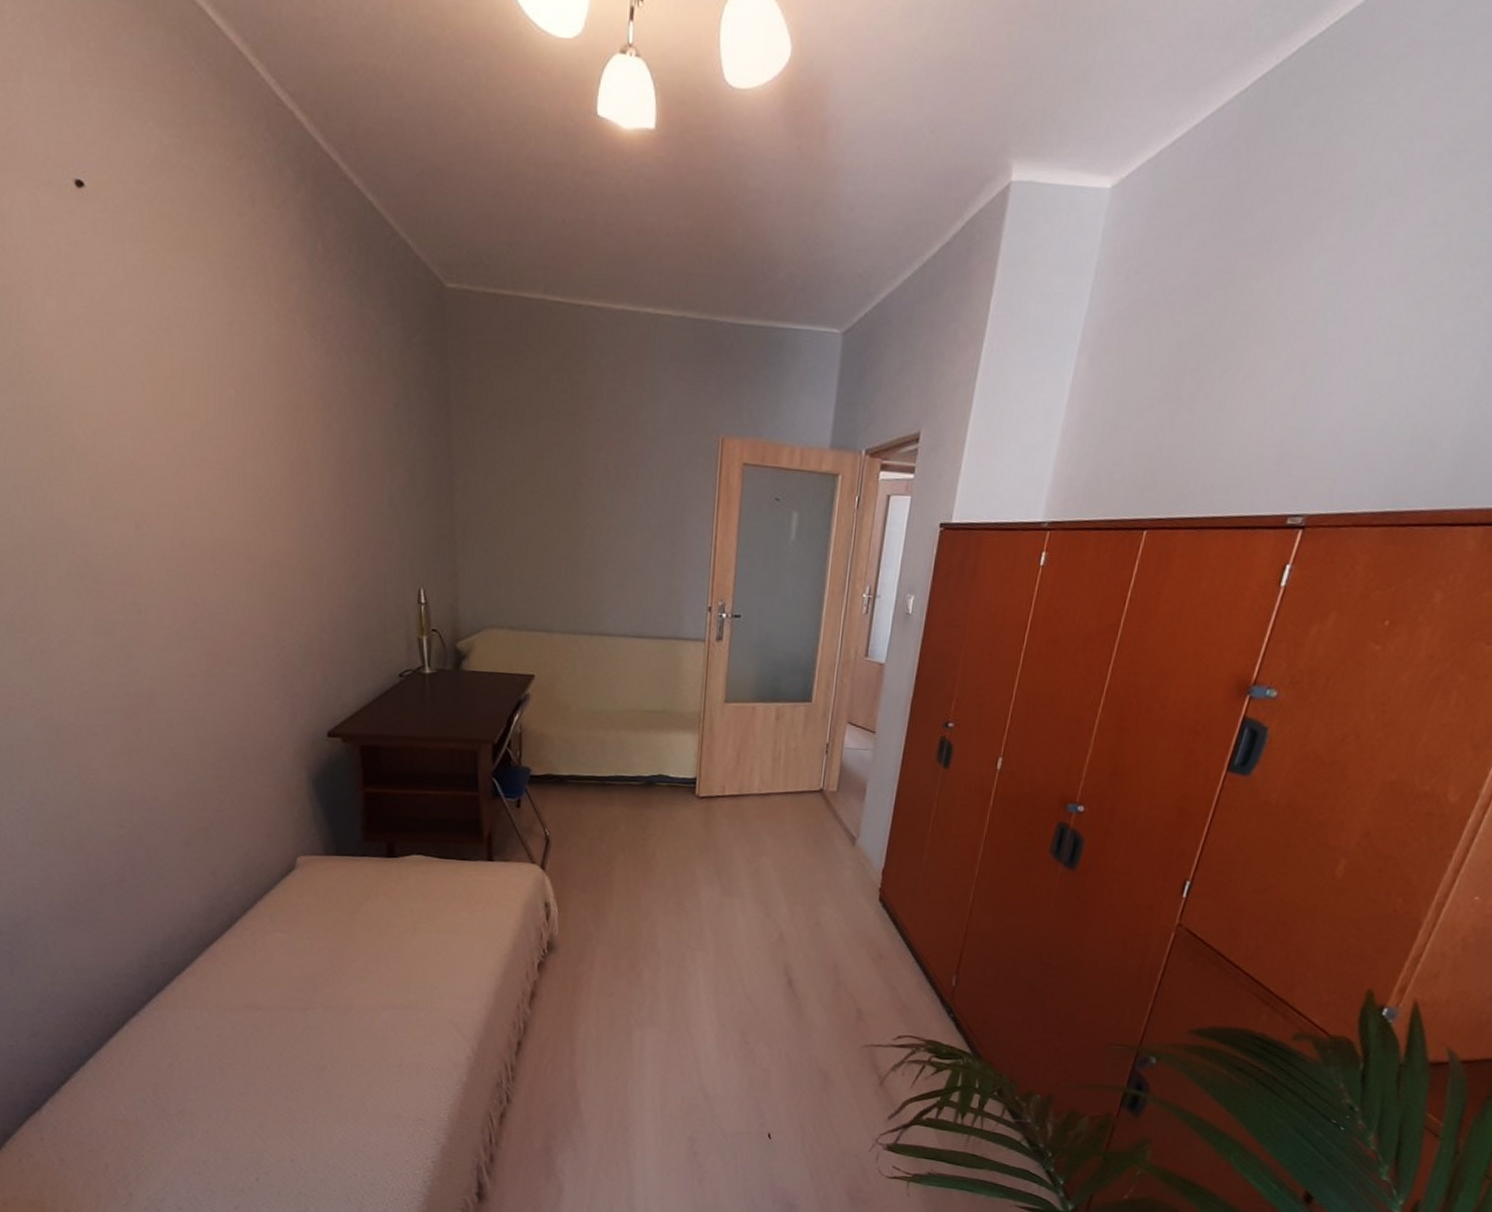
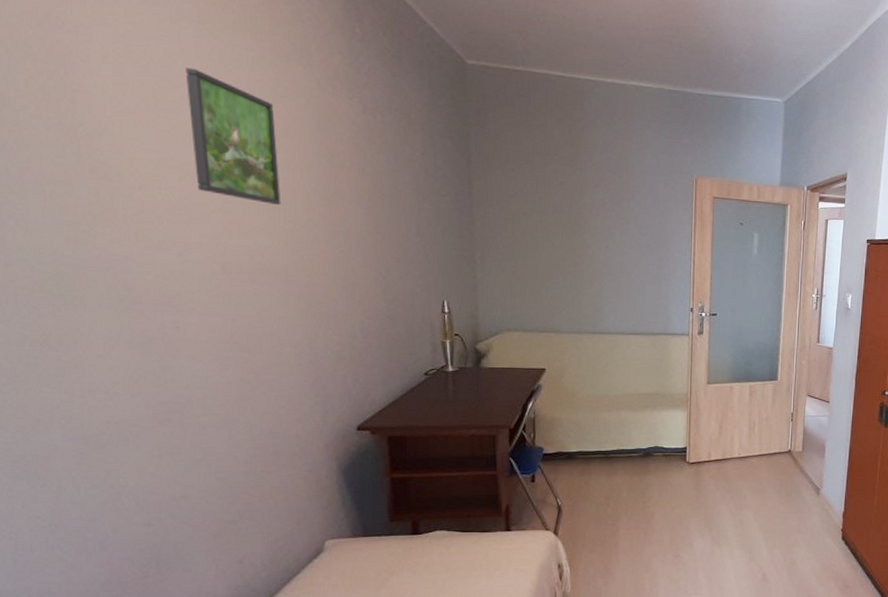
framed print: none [133,299,241,470] -> present [185,68,281,206]

